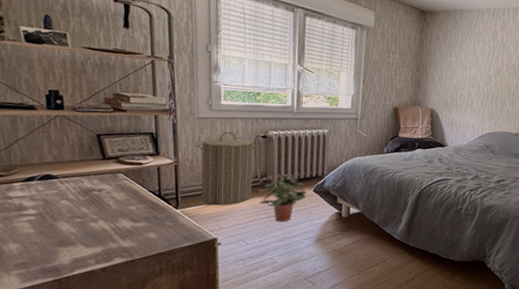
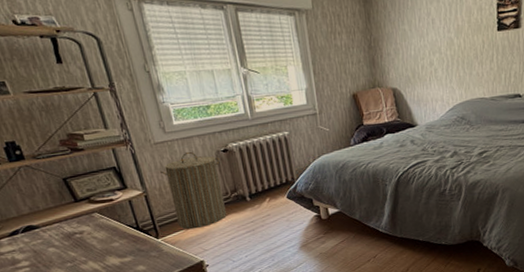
potted plant: present [258,174,307,222] -> none [231,185,282,235]

